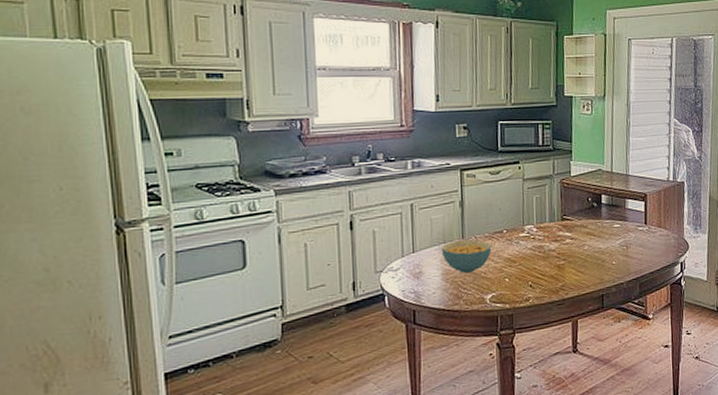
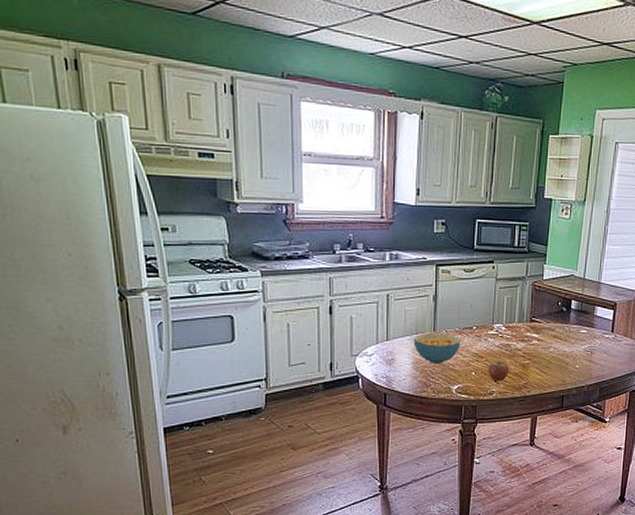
fruit: none [523,263,544,287] -> present [489,360,509,382]

